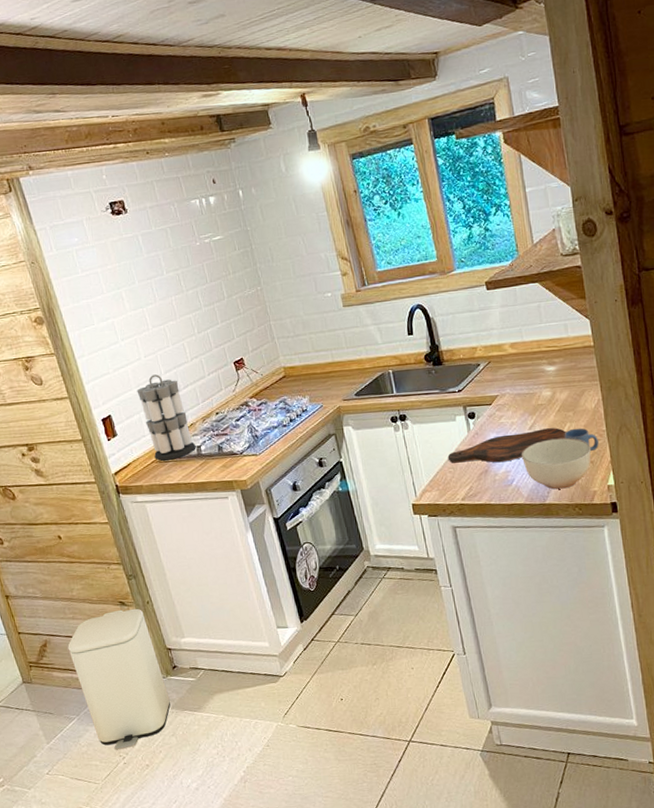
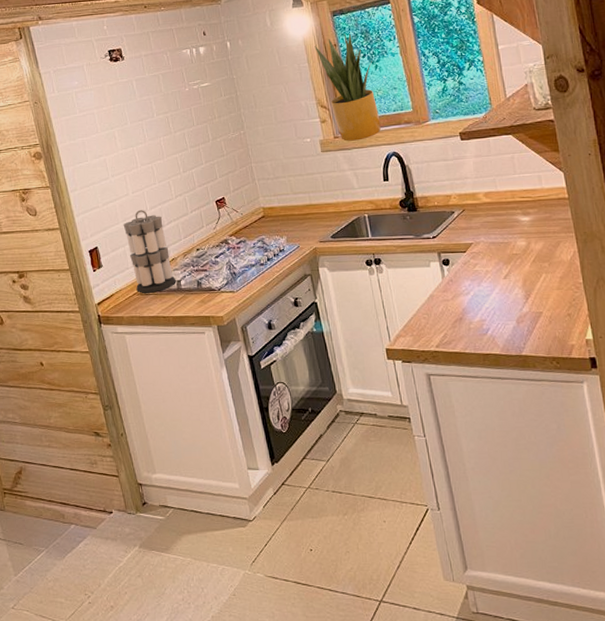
pedal bin: present [68,608,170,750] -> none [42,440,138,588]
planter: none [333,178,405,295] -> present [314,33,381,141]
cutting board: present [447,427,566,463] -> none [422,278,542,311]
bowl: present [521,437,592,490] -> none [496,288,568,341]
mug: present [564,428,599,452] -> none [540,279,576,304]

